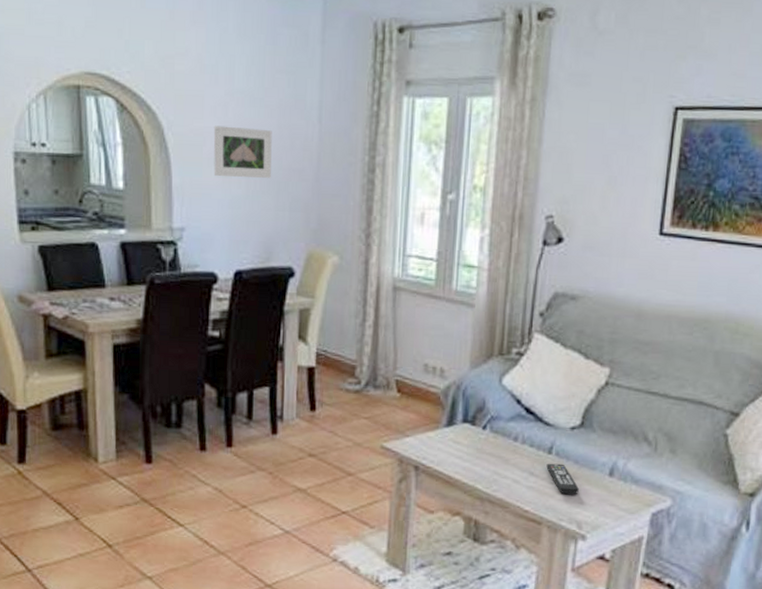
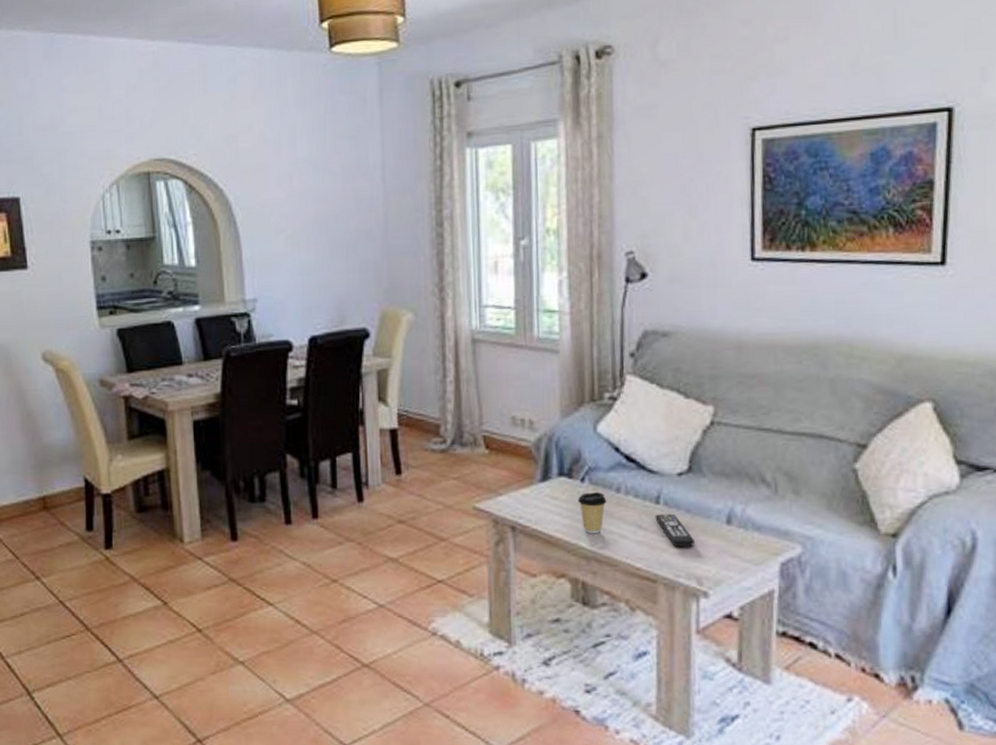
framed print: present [213,125,272,178] -> none [279,195,340,246]
coffee cup: none [478,439,505,478] -> present [577,492,607,534]

